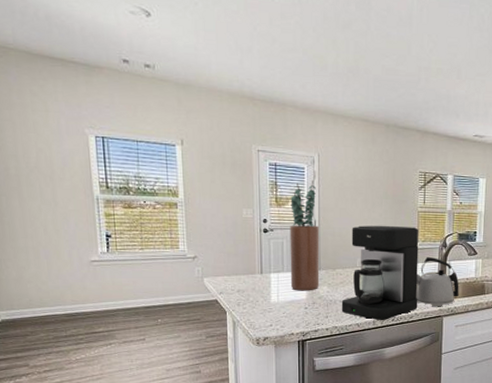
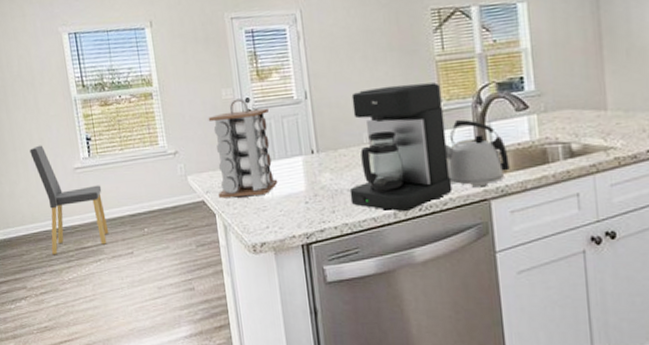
dining chair: none [43,236,123,337] -> present [30,145,109,255]
spice rack: none [228,219,284,300] -> present [208,98,278,199]
vase: present [290,180,320,291] -> none [274,43,320,182]

